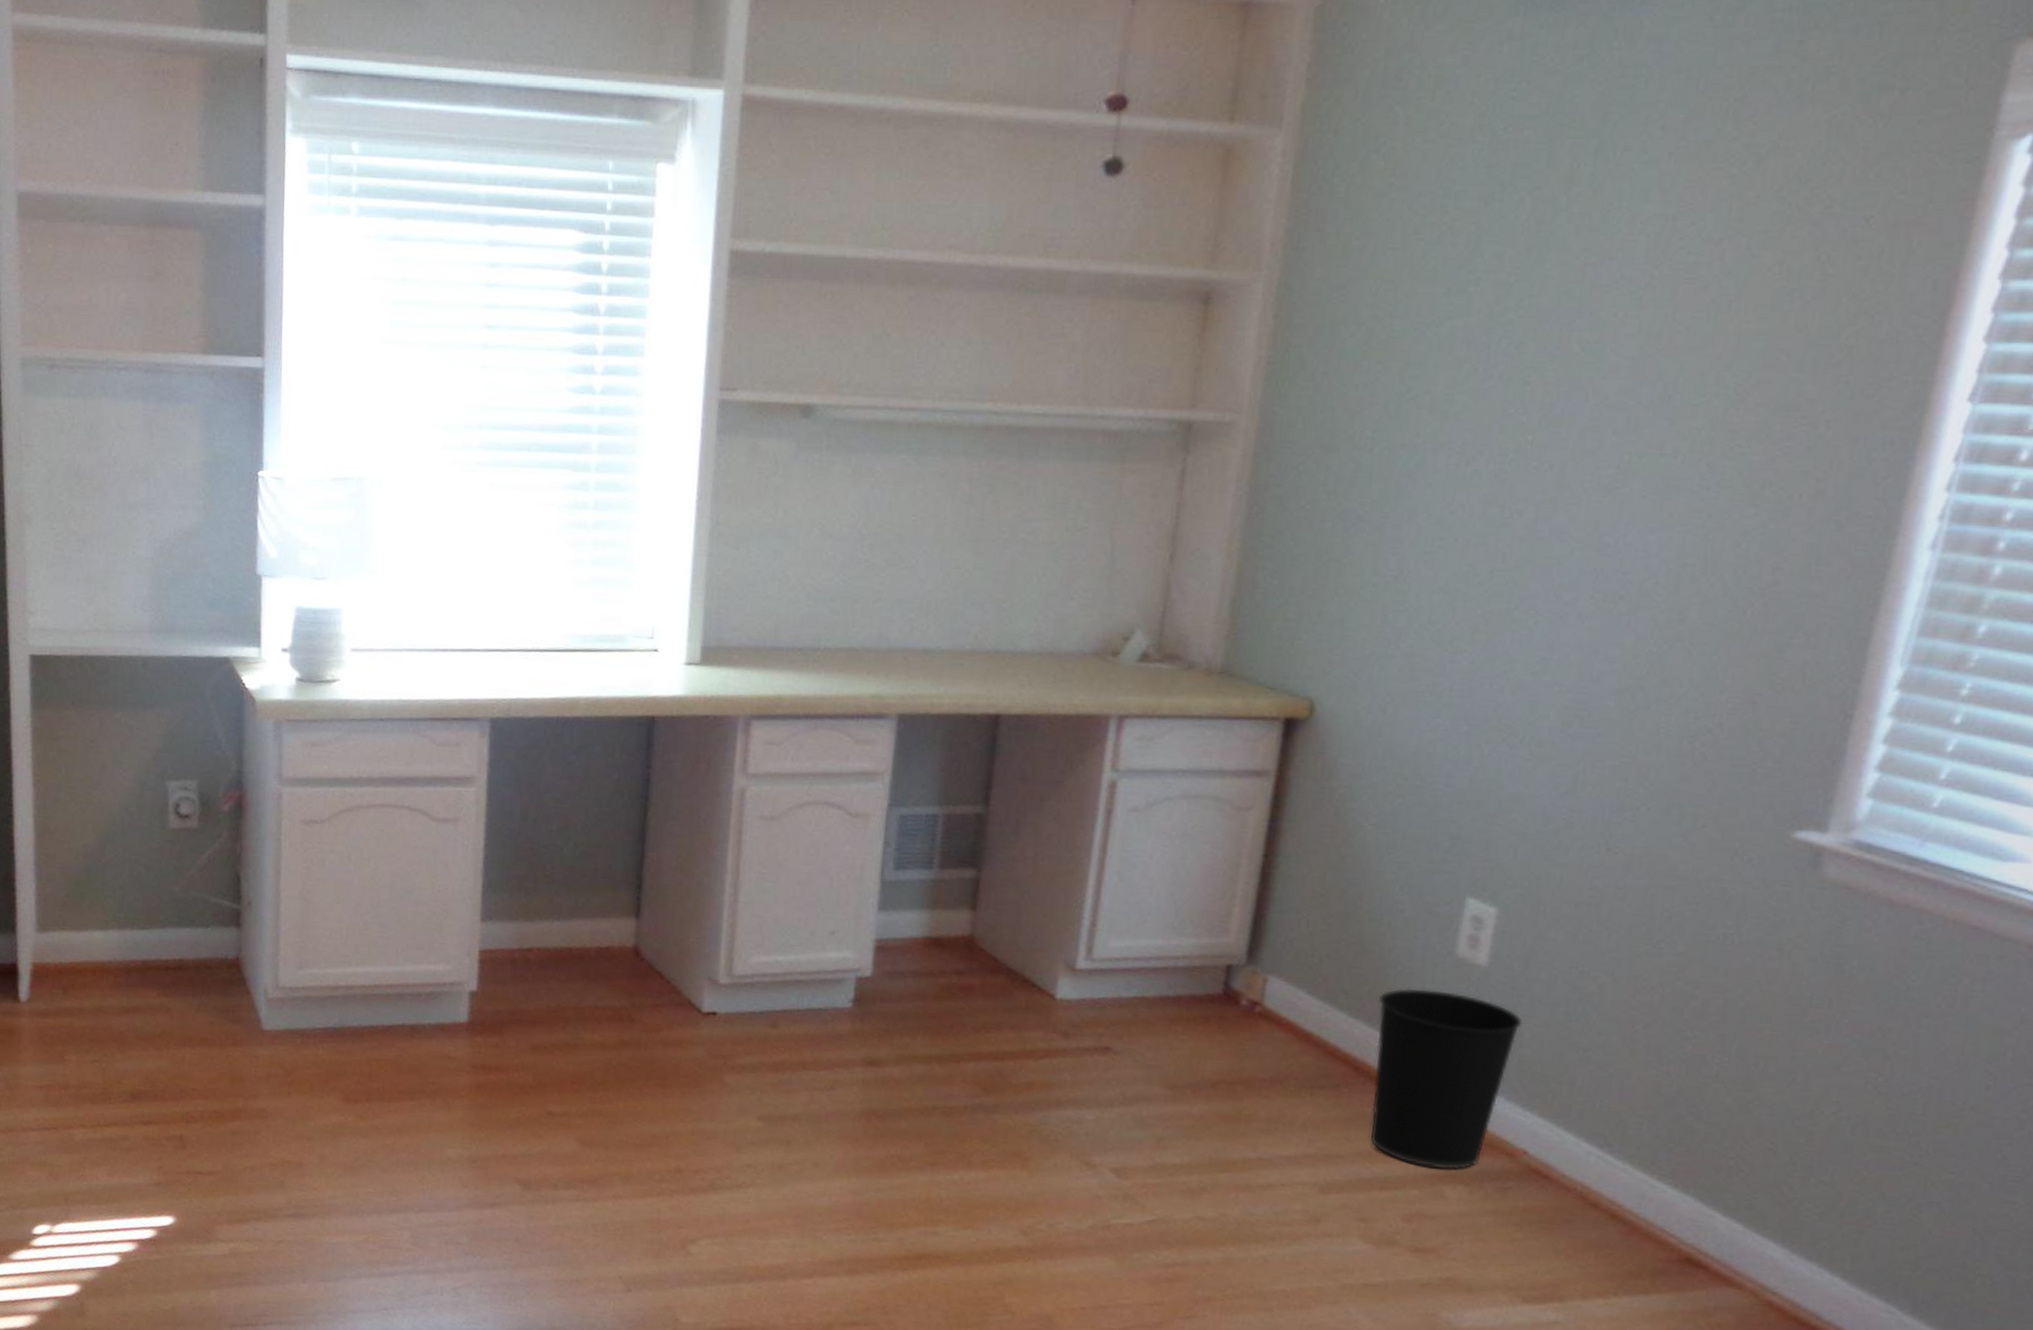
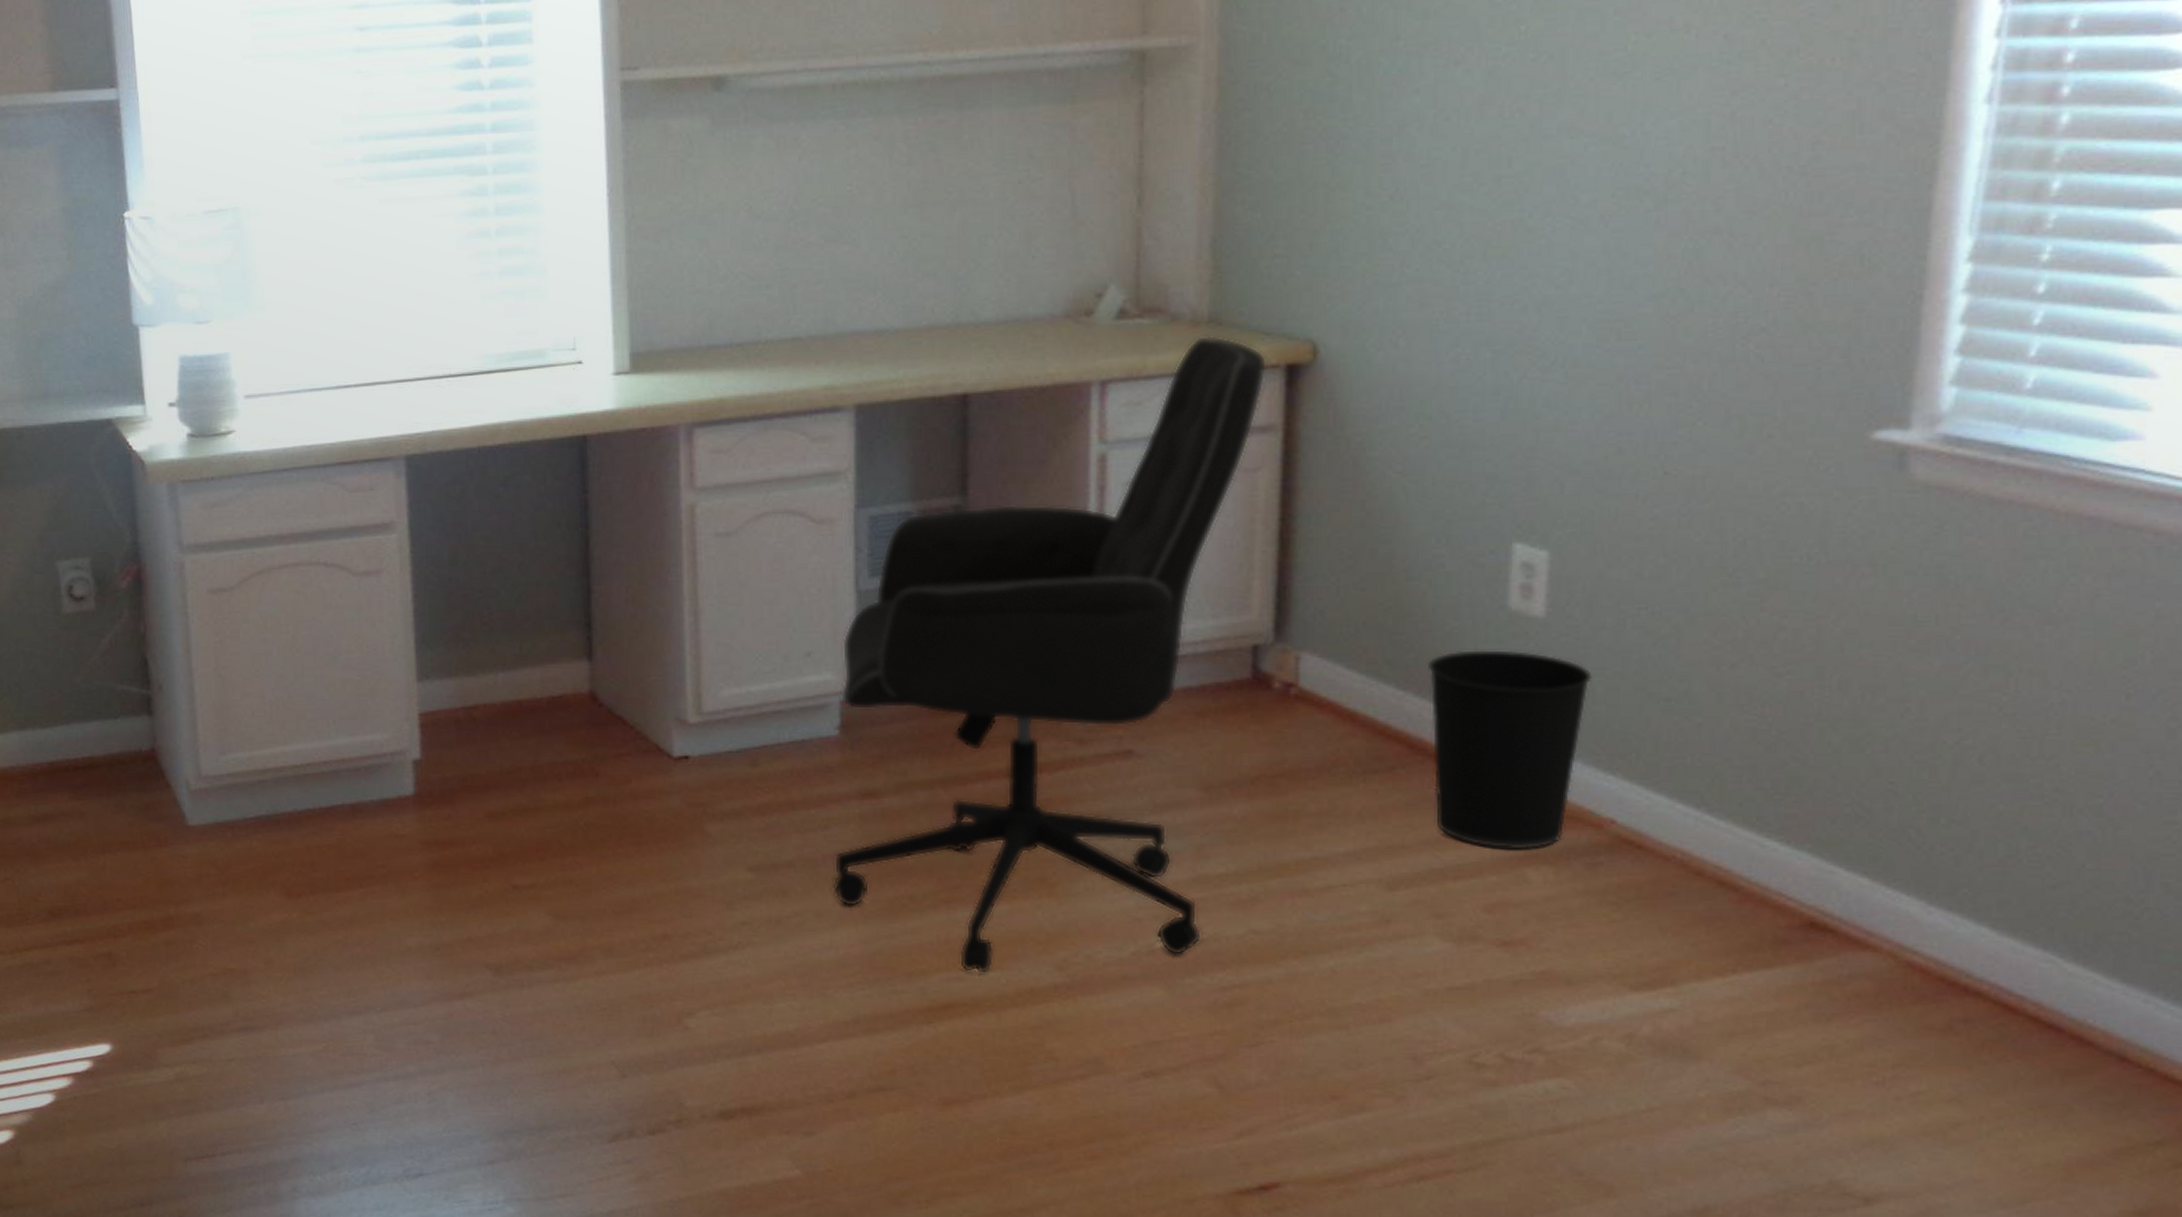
office chair: none [832,684,1269,1233] -> present [832,335,1268,975]

